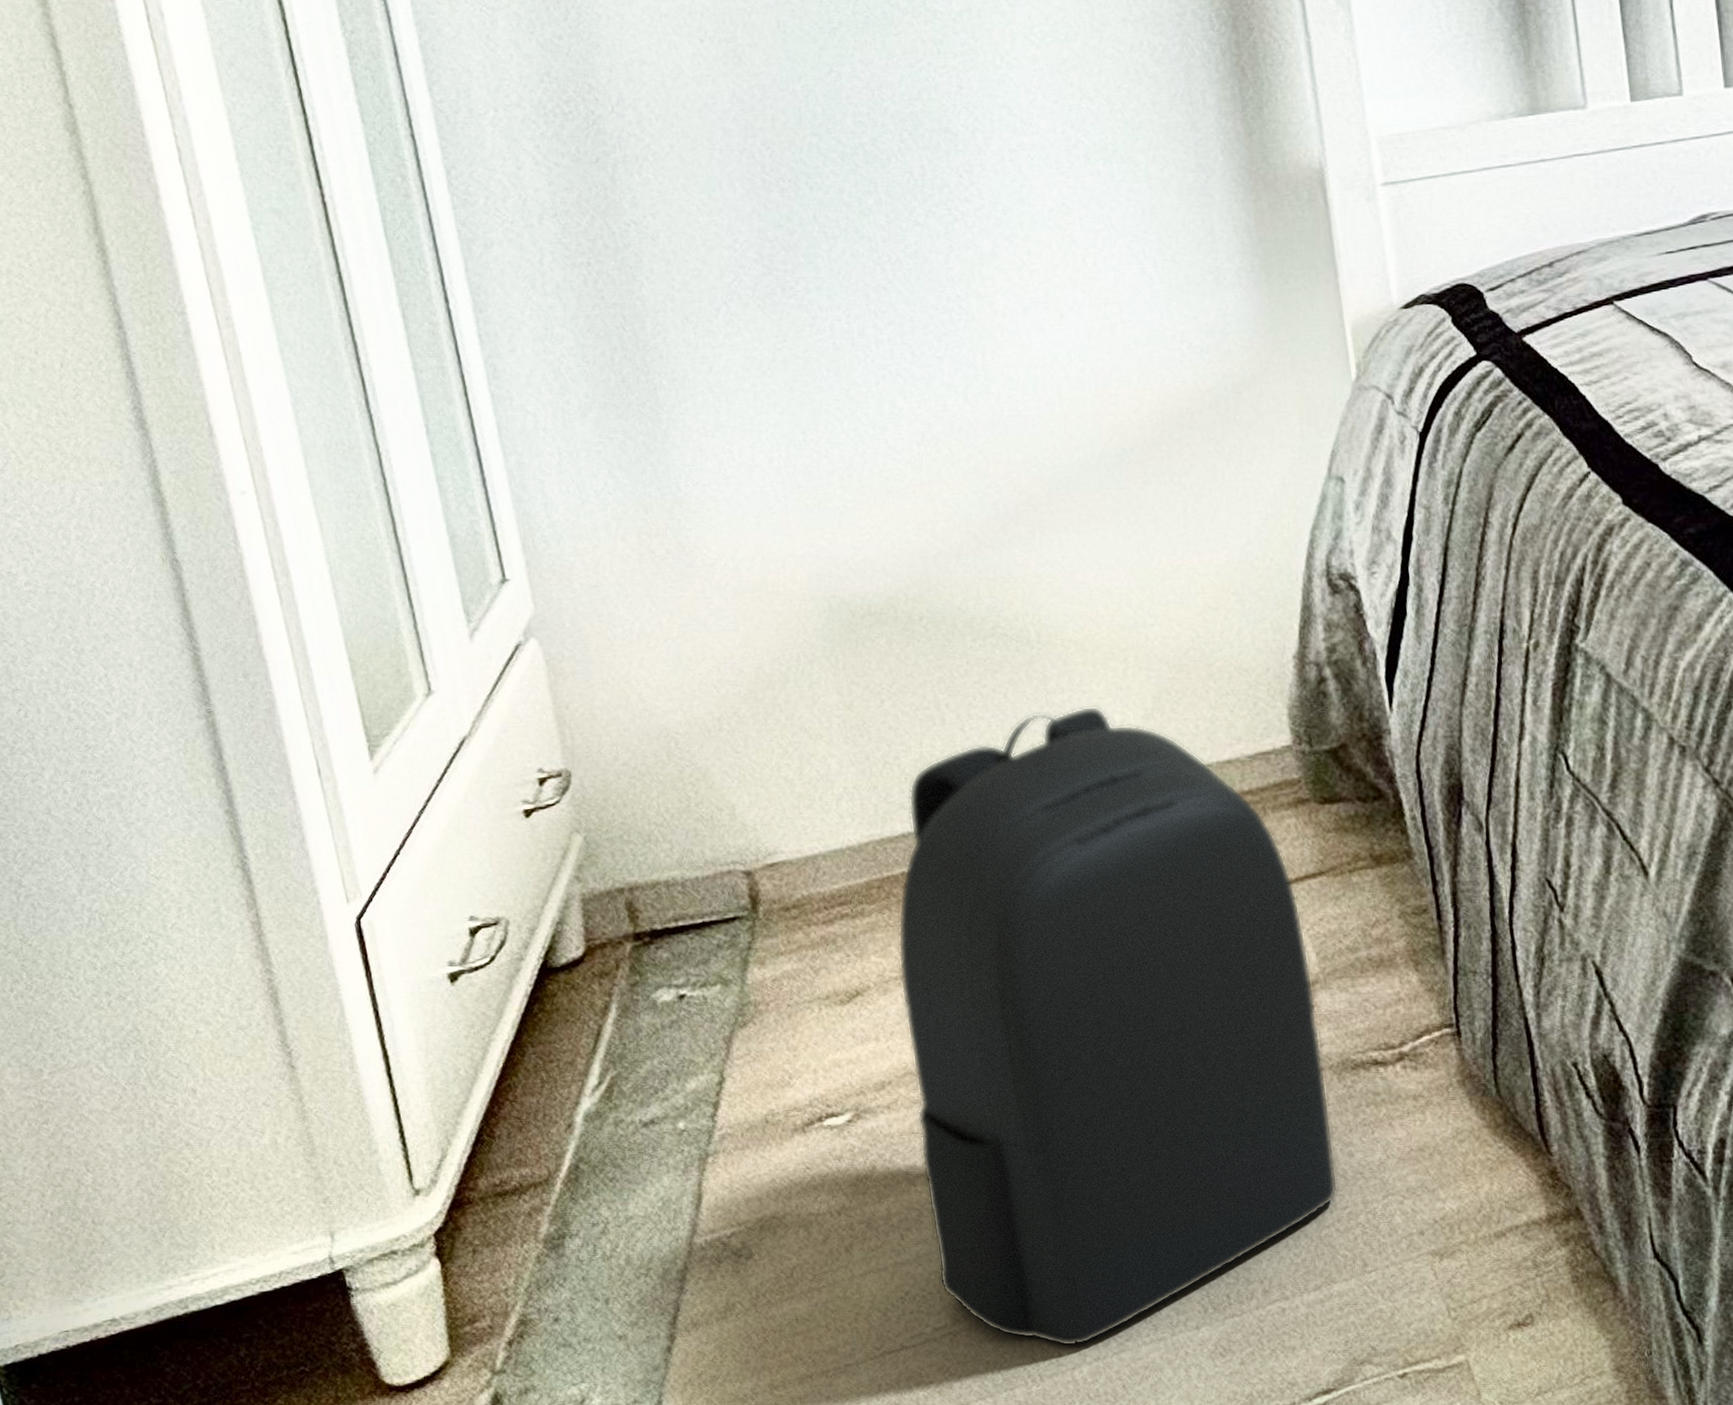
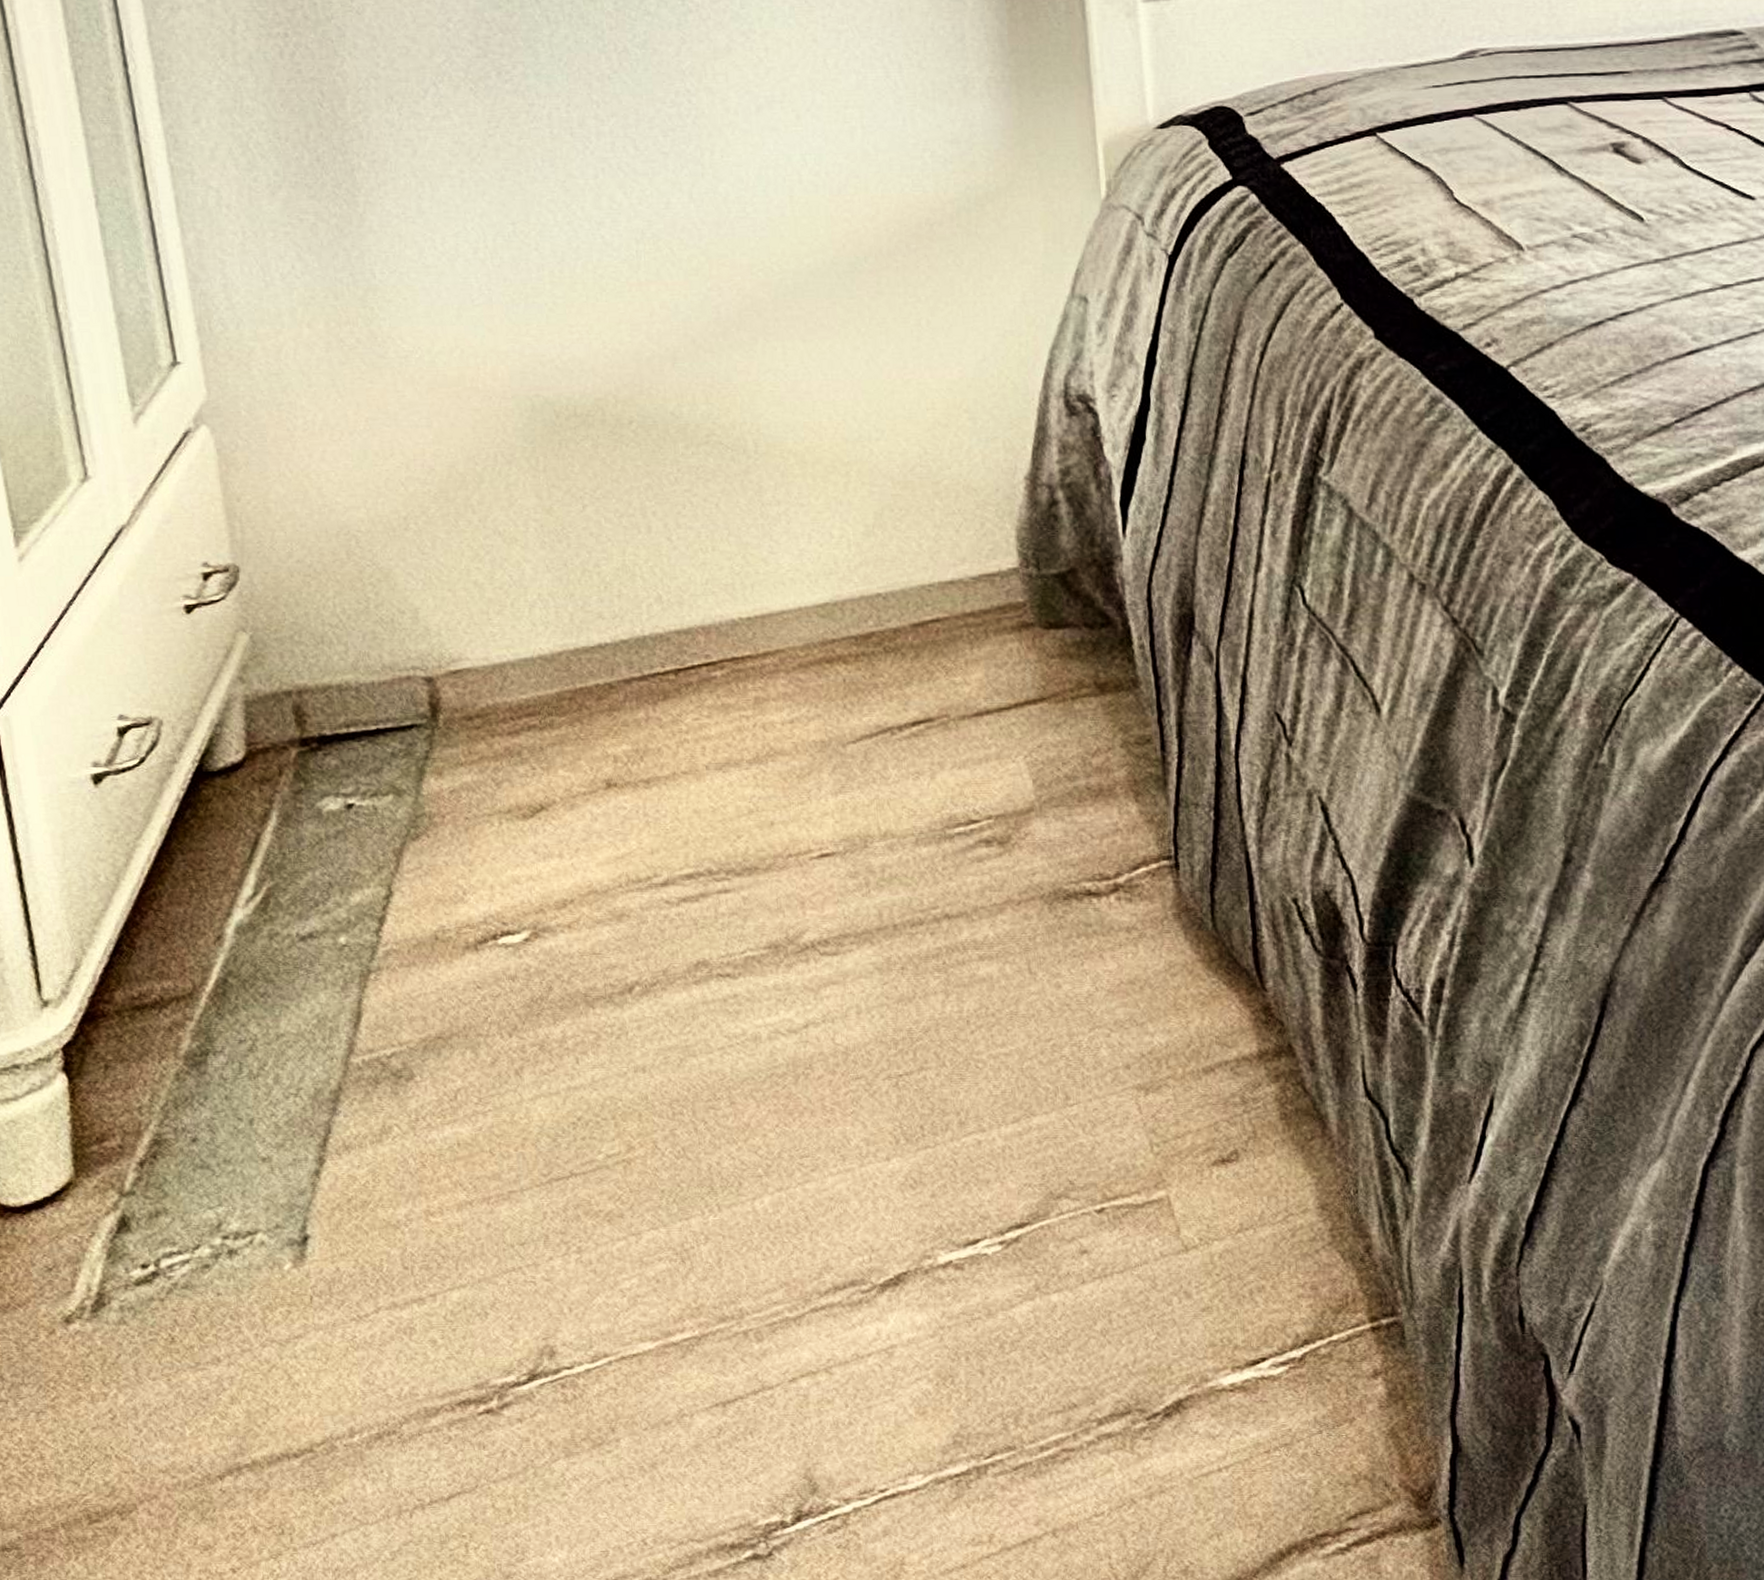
backpack: present [897,706,1338,1347] -> none [588,520,1043,1176]

